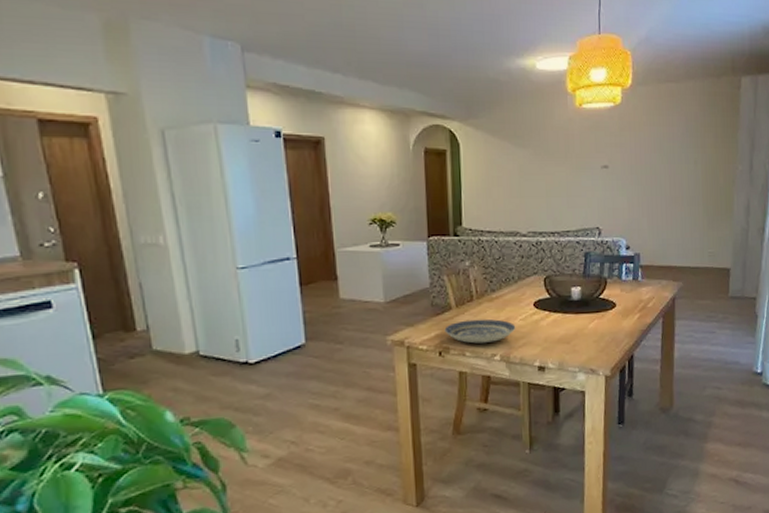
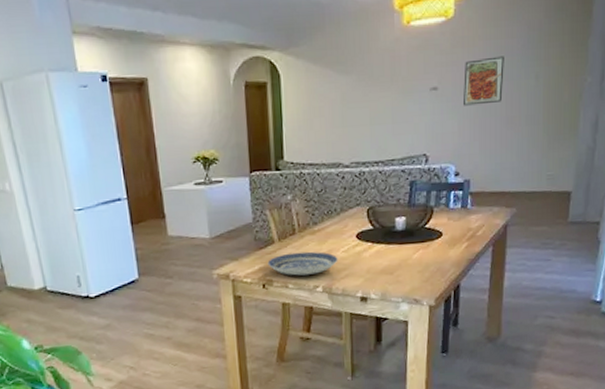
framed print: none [631,142,667,184] -> present [464,56,504,106]

